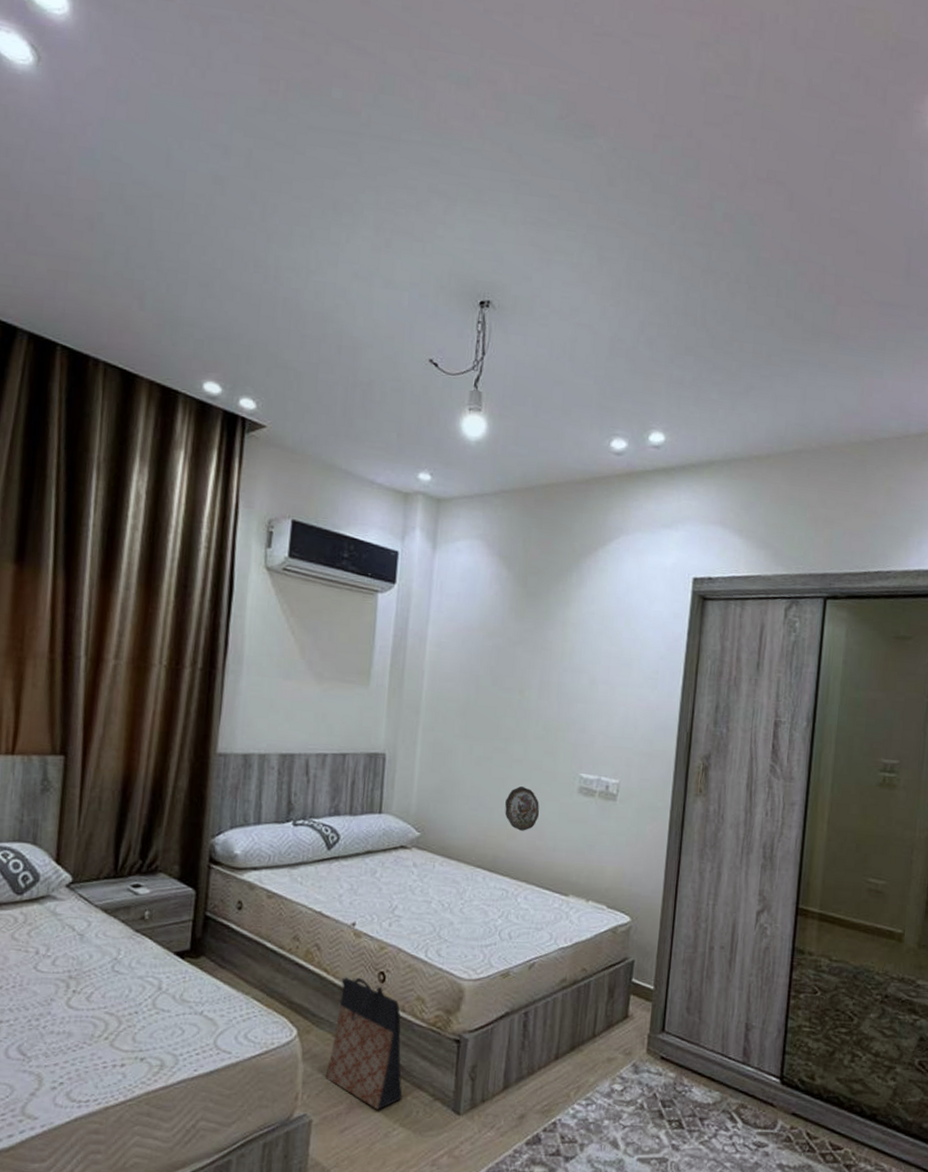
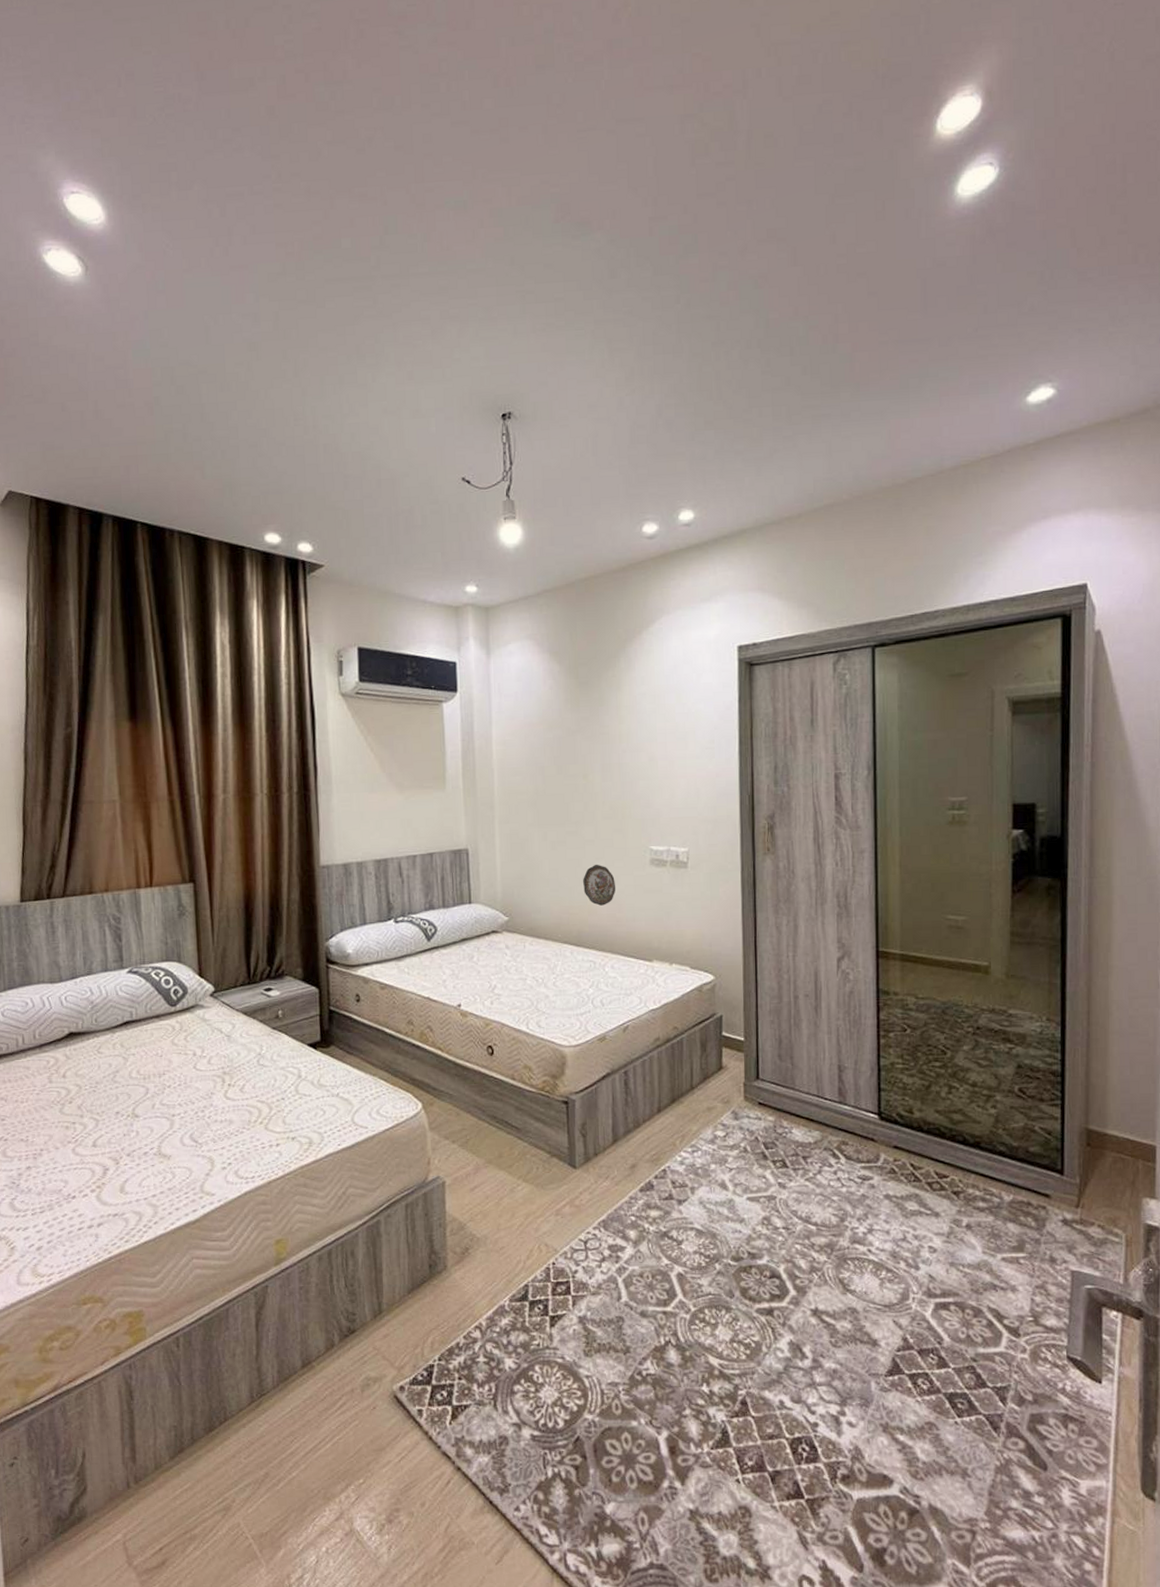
bag: present [325,976,403,1110] -> none [451,1052,522,1169]

